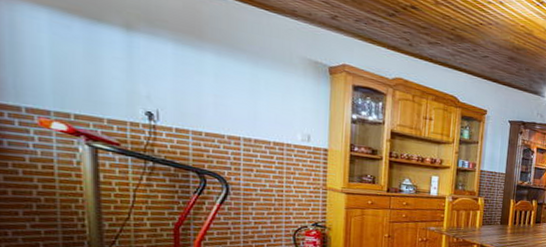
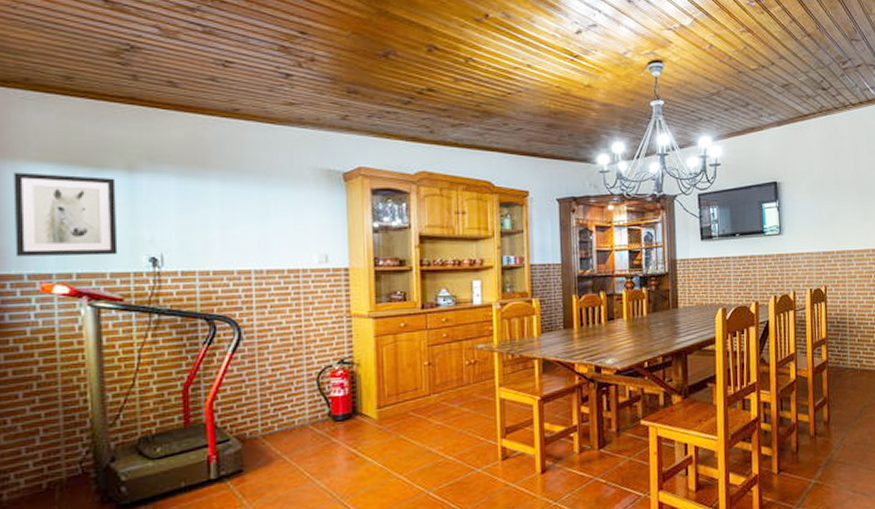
wall art: none [9,9,115,104] -> present [13,172,118,257]

